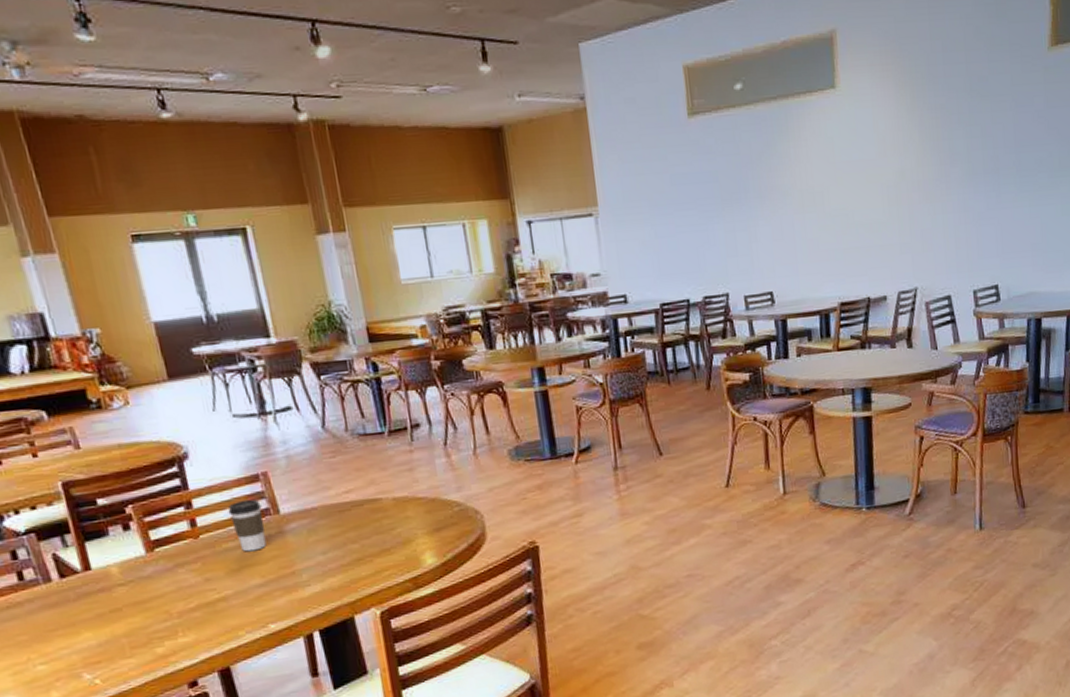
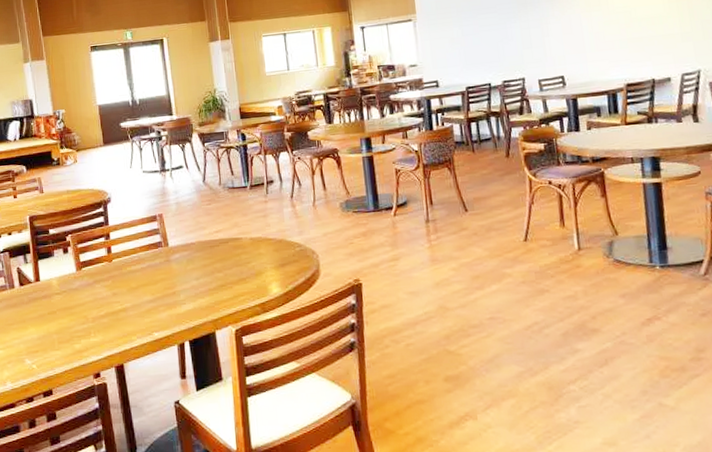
coffee cup: present [228,499,267,552] -> none [133,235,158,275]

